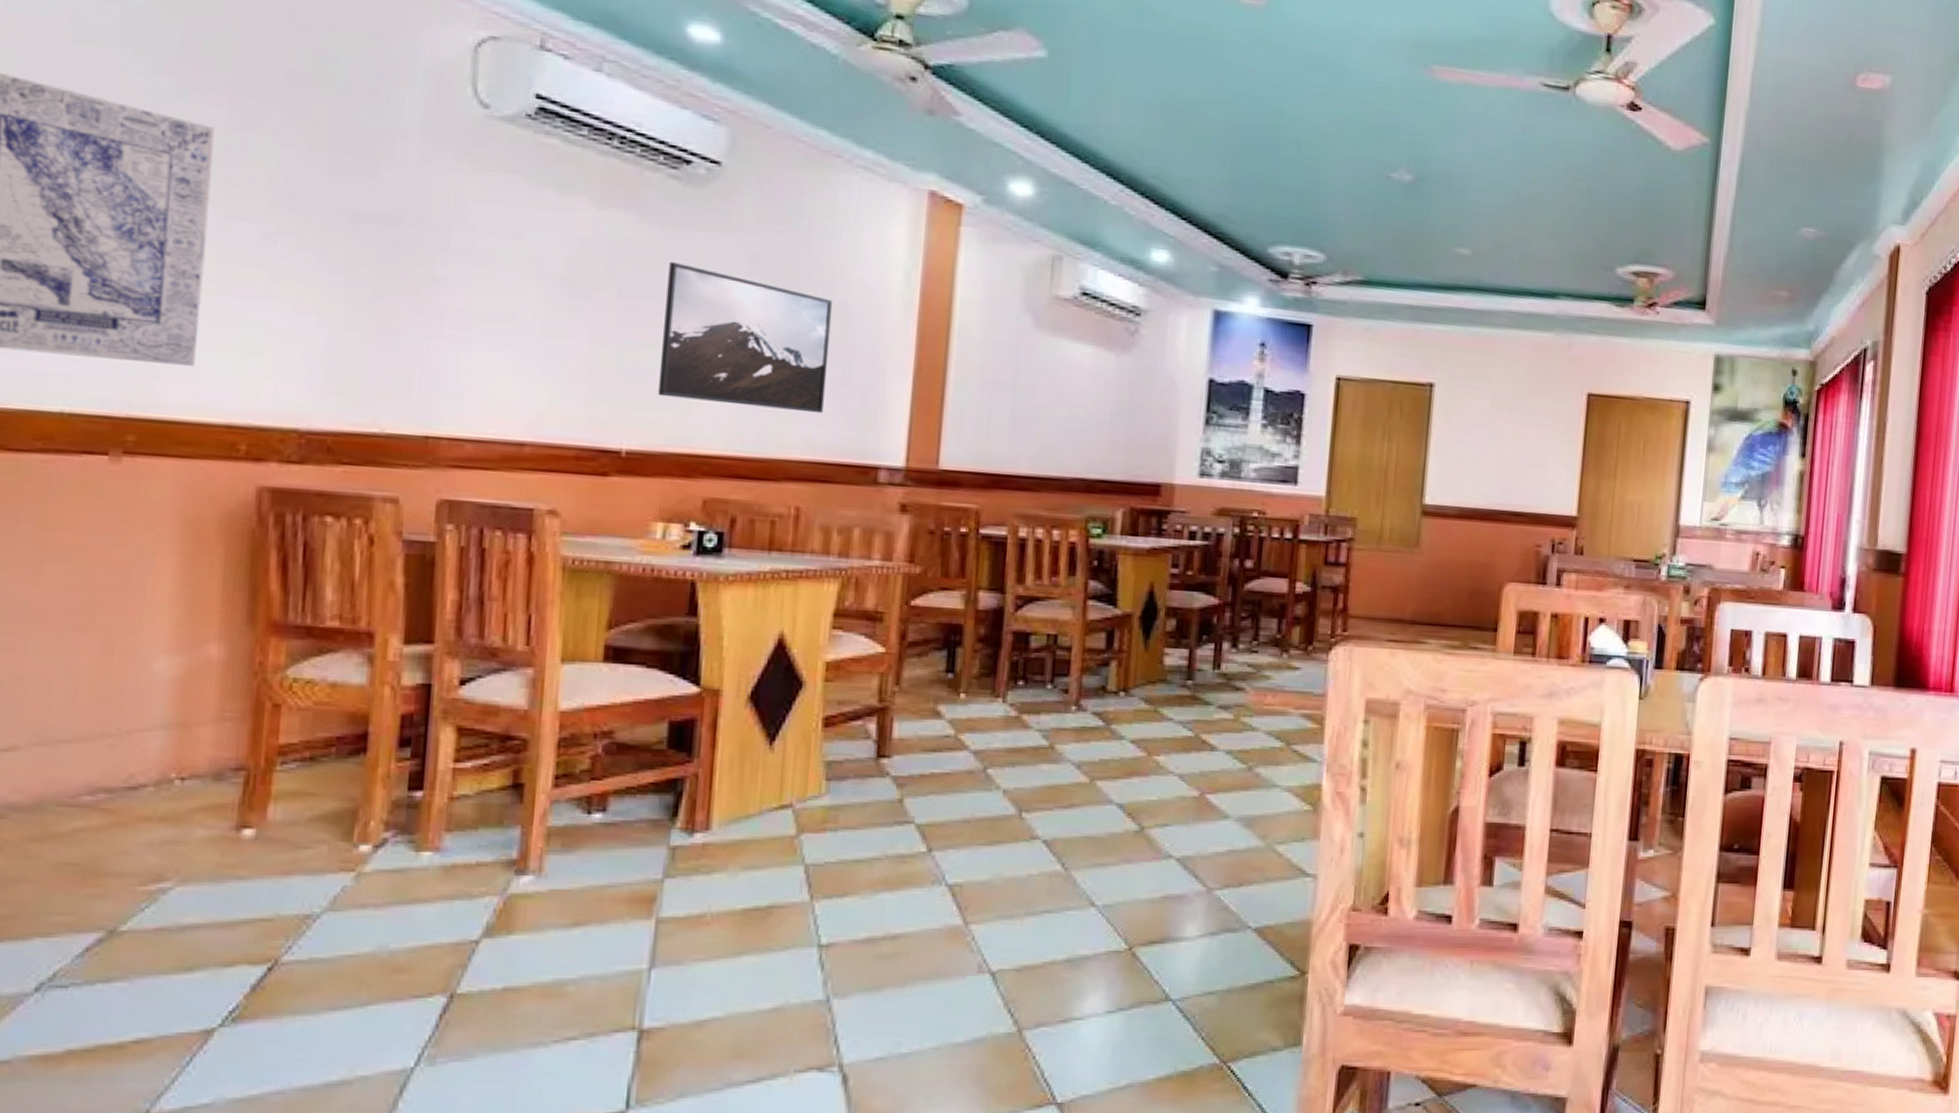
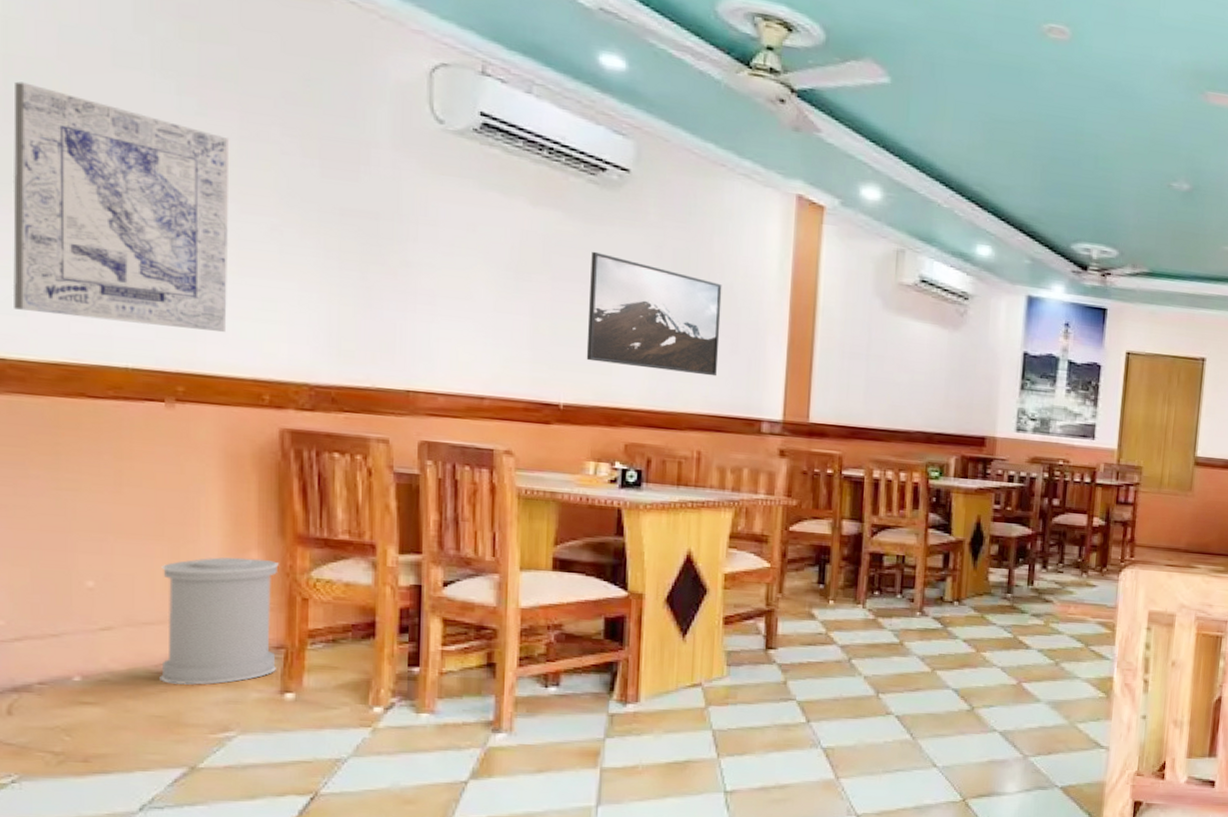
trash can: none [75,652,245,821] -> present [159,557,279,685]

